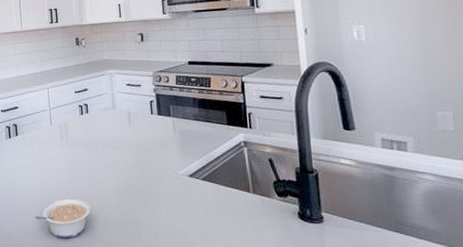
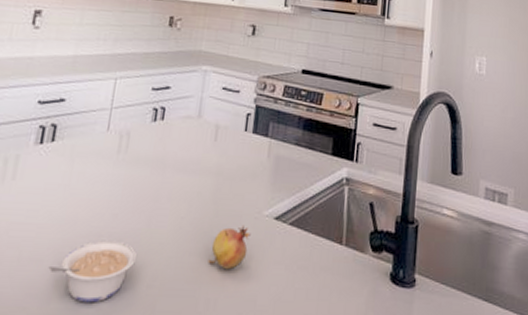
fruit: none [143,182,172,214] -> present [208,225,251,270]

